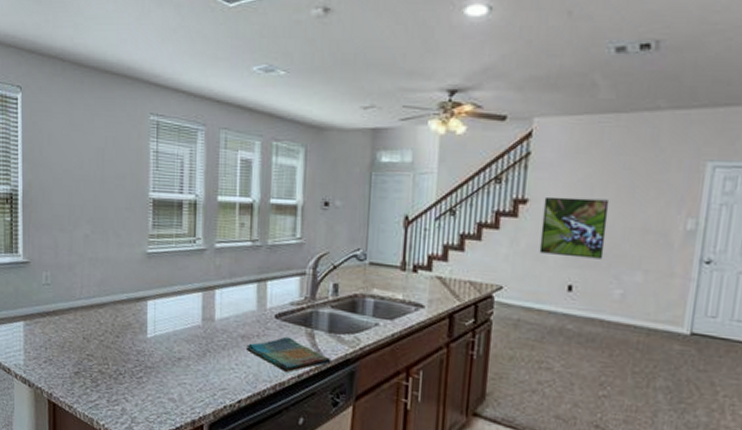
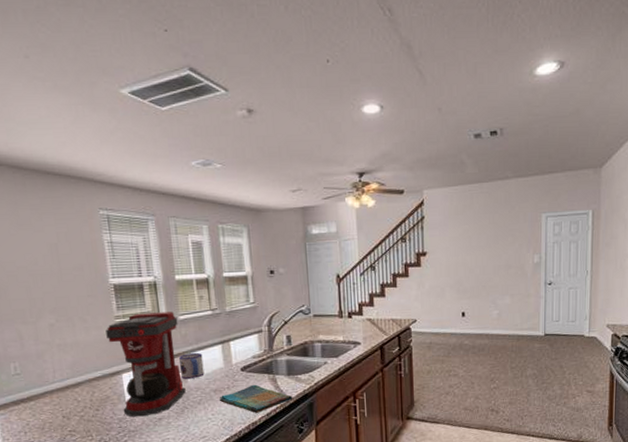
coffee maker: none [138,234,214,353] -> present [105,312,186,417]
mug: none [209,288,235,319] -> present [179,352,205,379]
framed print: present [539,196,610,259] -> none [438,247,483,292]

